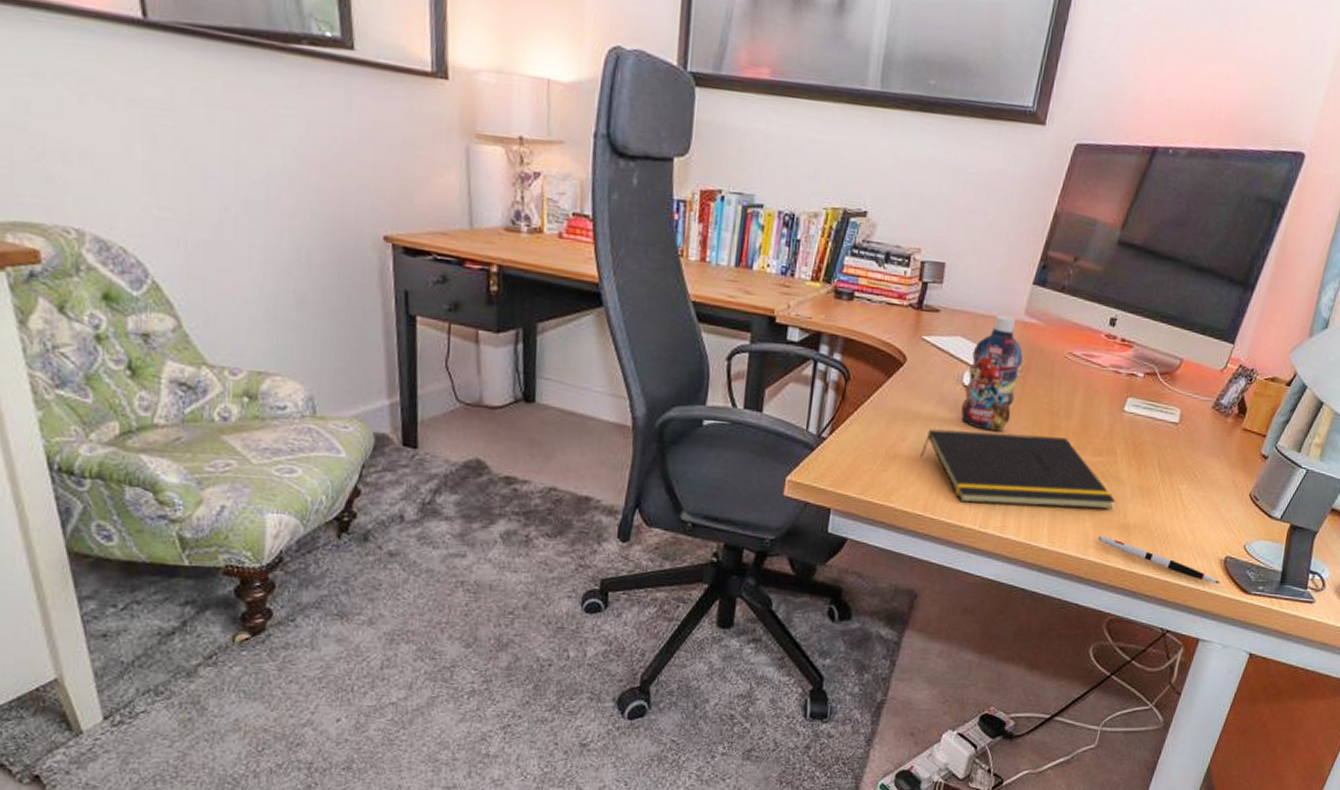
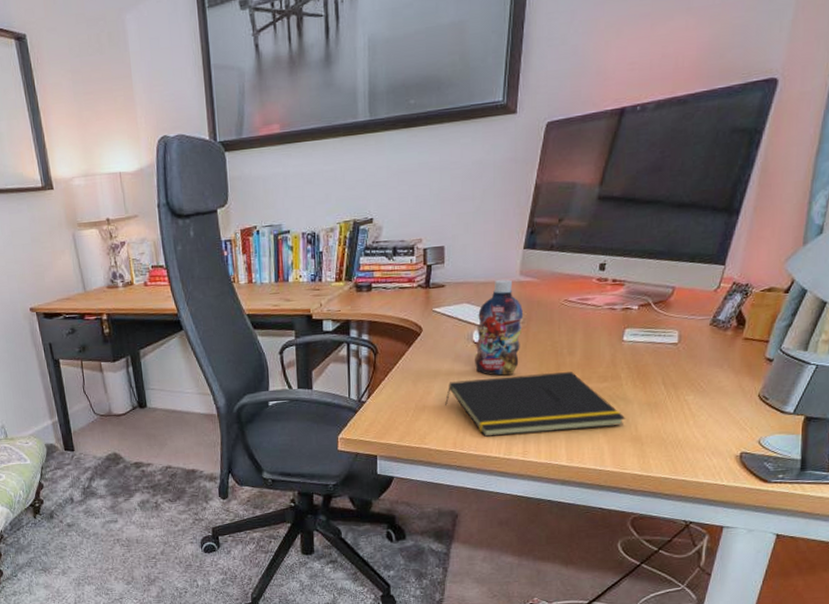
pen: present [1098,535,1221,585] -> none [614,448,738,478]

